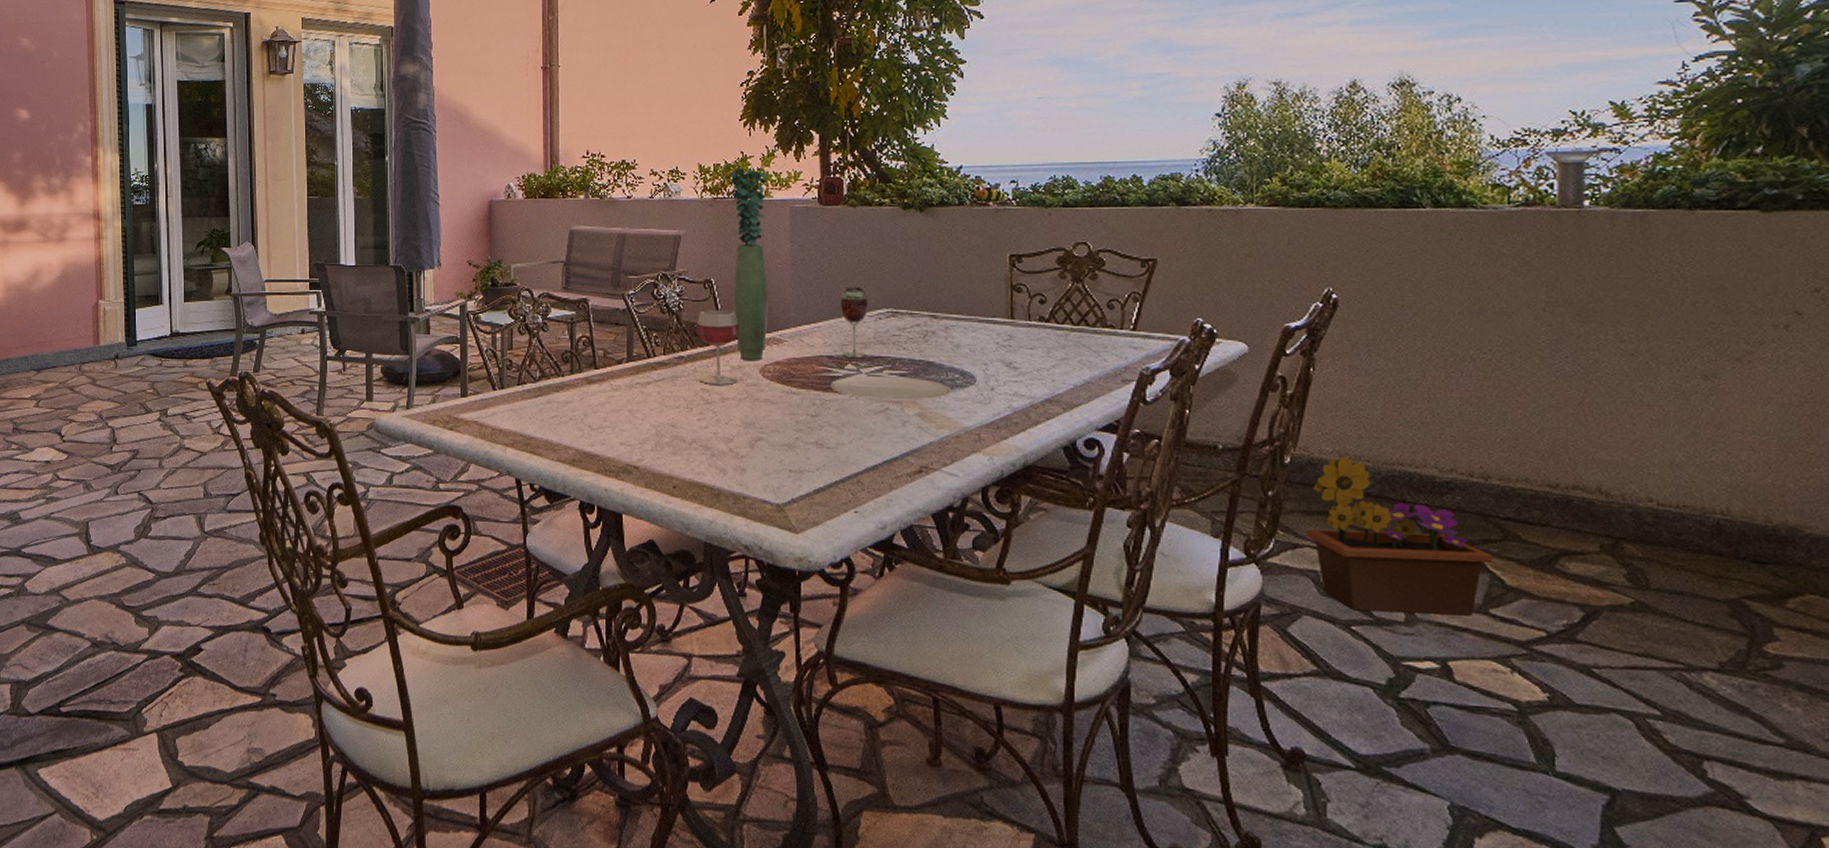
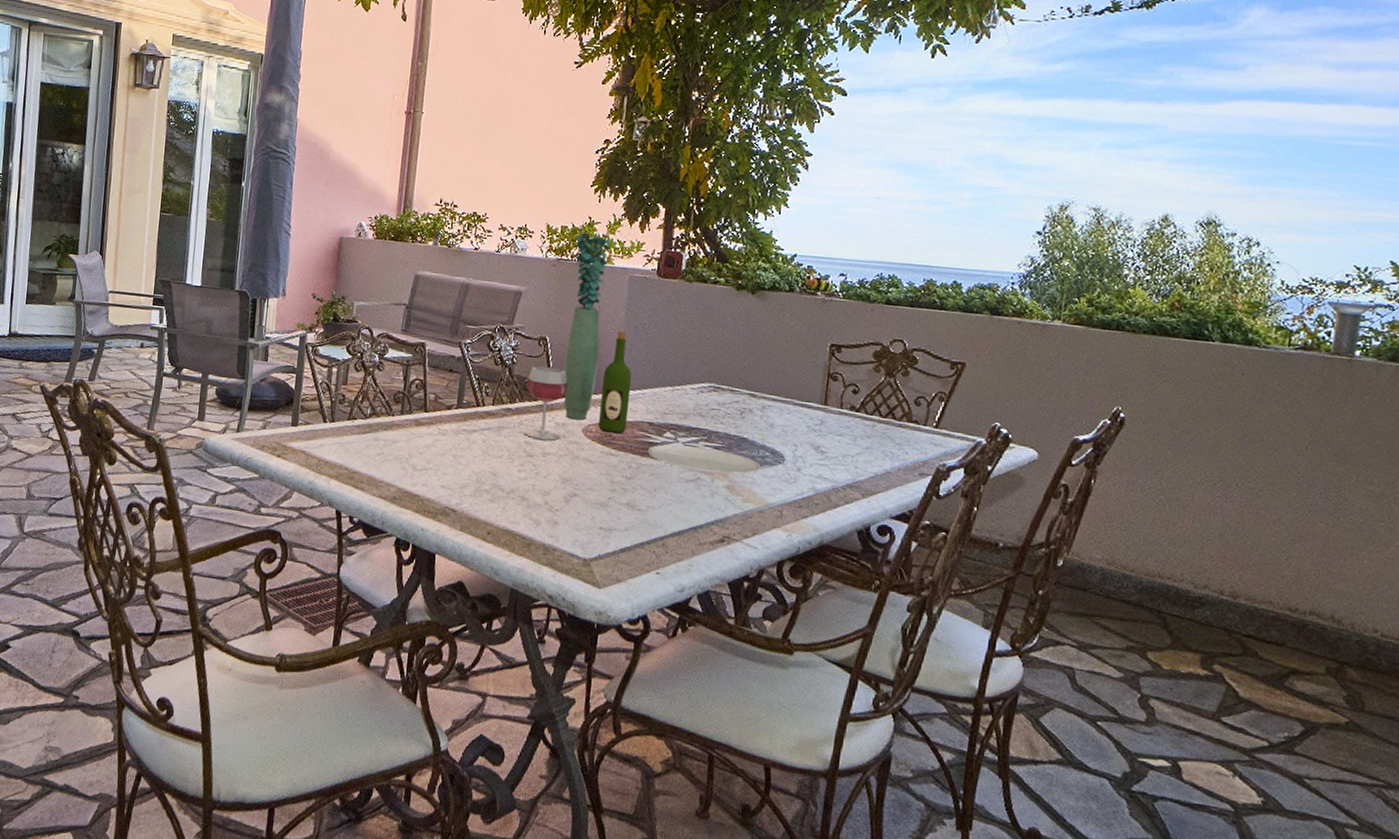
wine bottle: none [774,265,806,371] -> present [598,331,632,434]
wineglass: present [840,287,868,359] -> none [663,358,693,428]
flower planter: present [1306,455,1493,616] -> none [1068,563,1232,722]

